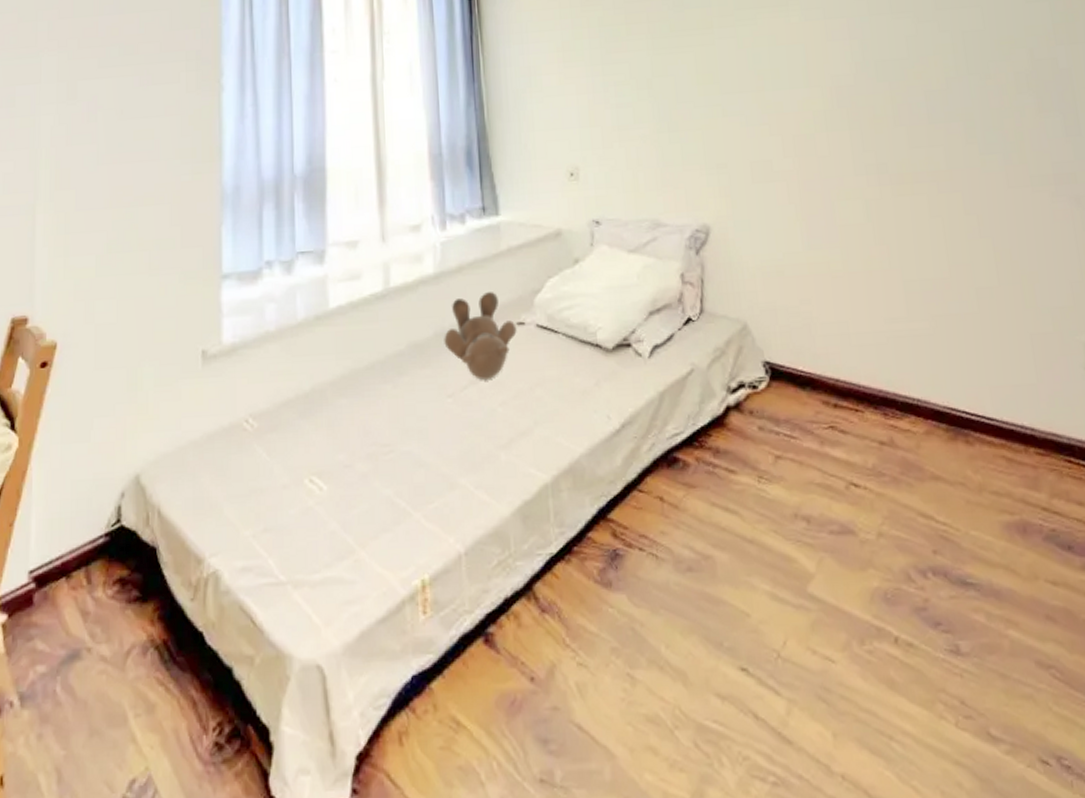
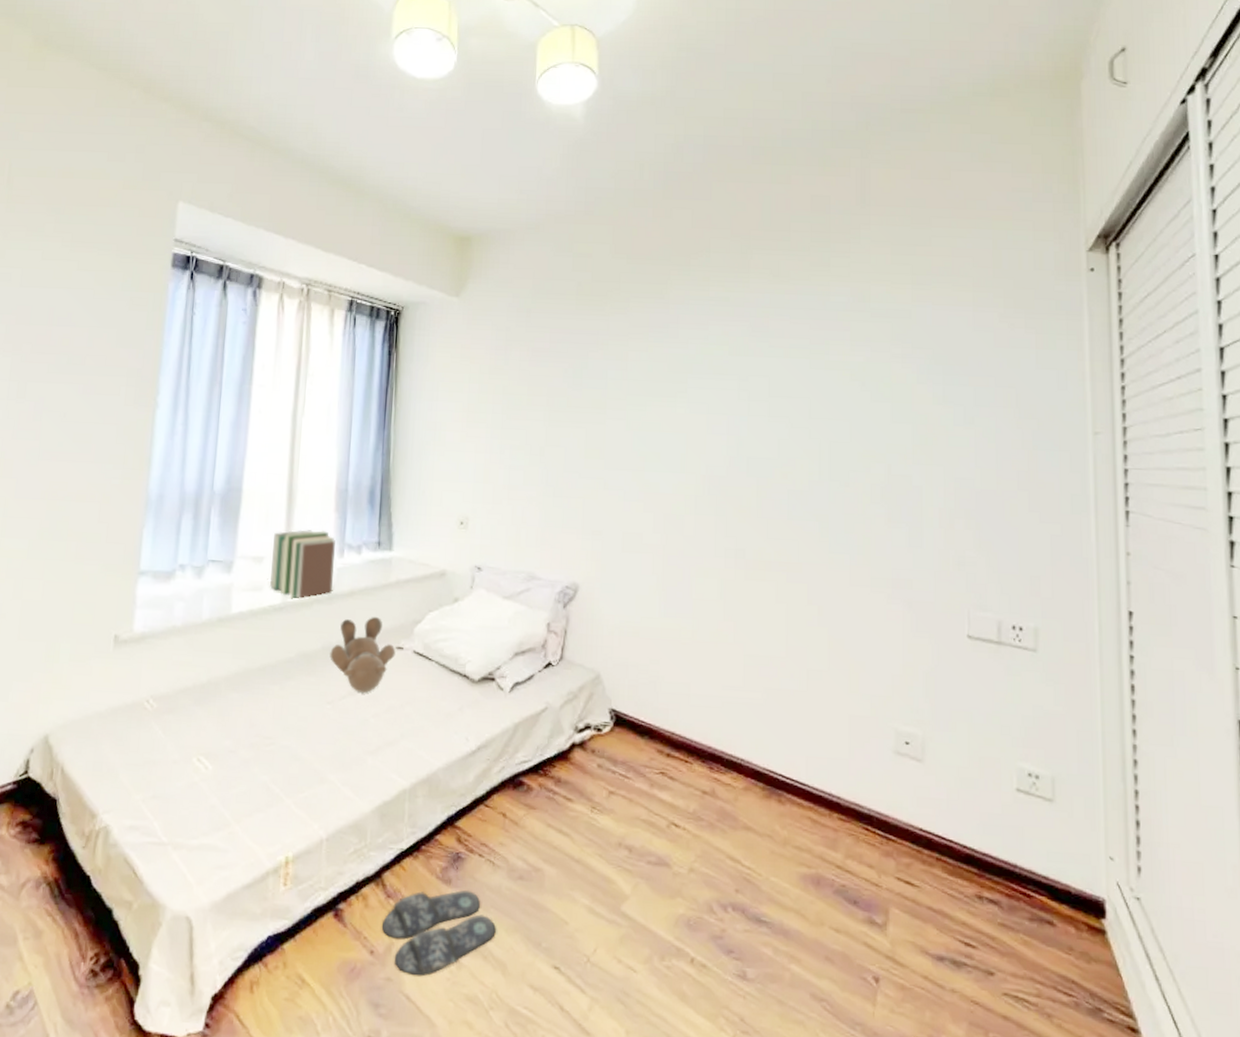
books: none [367,203,439,284] -> present [270,529,335,600]
slippers: none [540,592,670,699] -> present [382,890,496,976]

